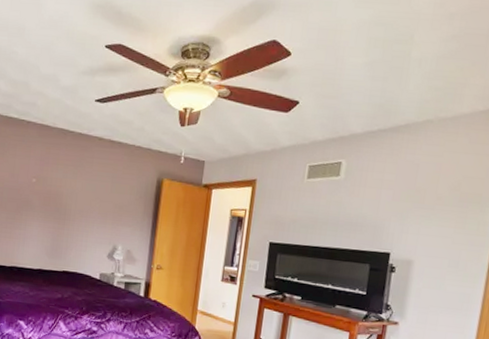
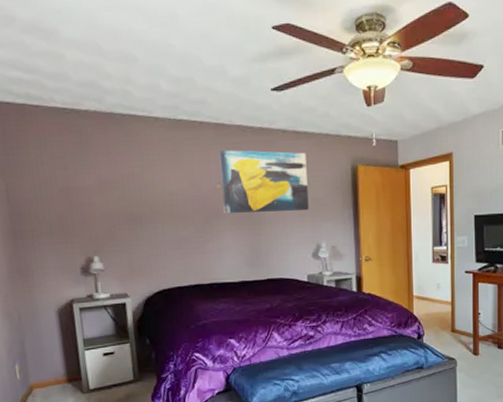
wall art: none [34,149,117,214] -> present [219,150,309,213]

